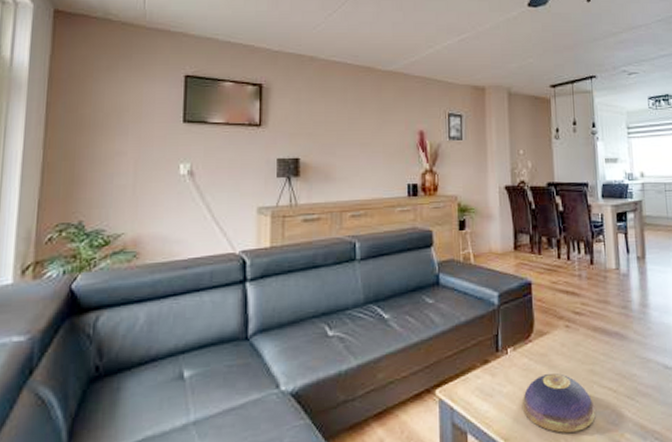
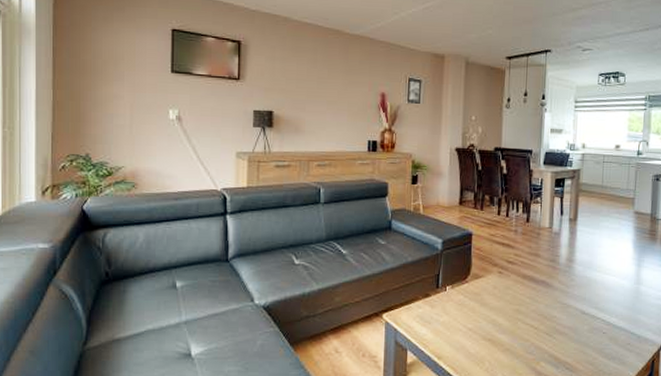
decorative bowl: present [522,372,596,433] -> none [455,309,517,357]

